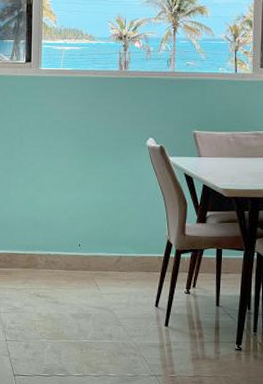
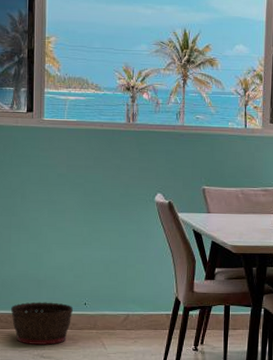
basket: none [9,242,67,285] -> present [10,301,73,345]

